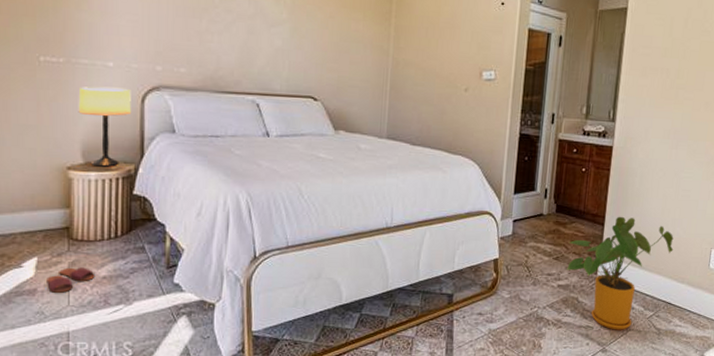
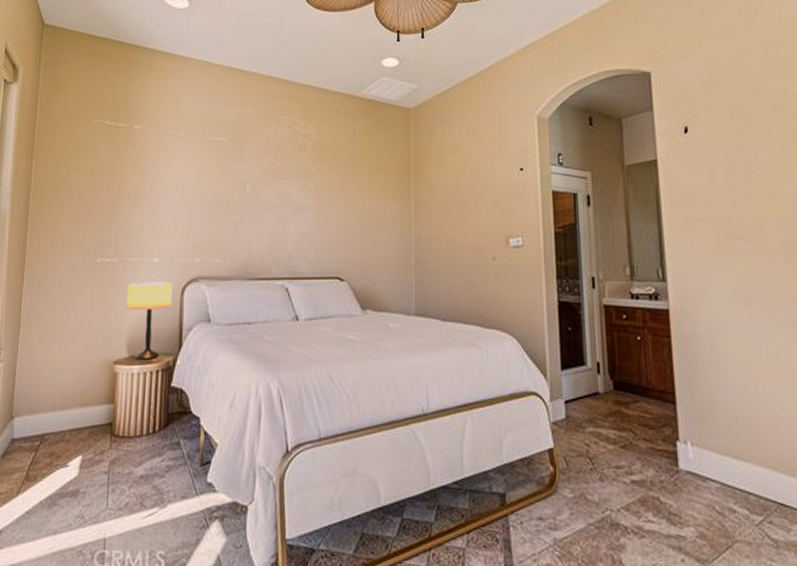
slippers: present [47,267,94,293] -> none [88,466,132,494]
house plant: present [567,216,674,330] -> none [635,392,772,542]

